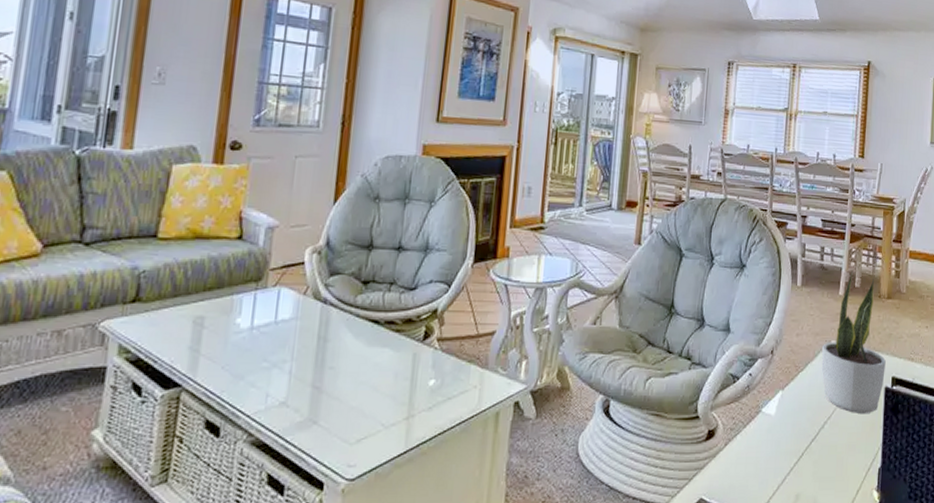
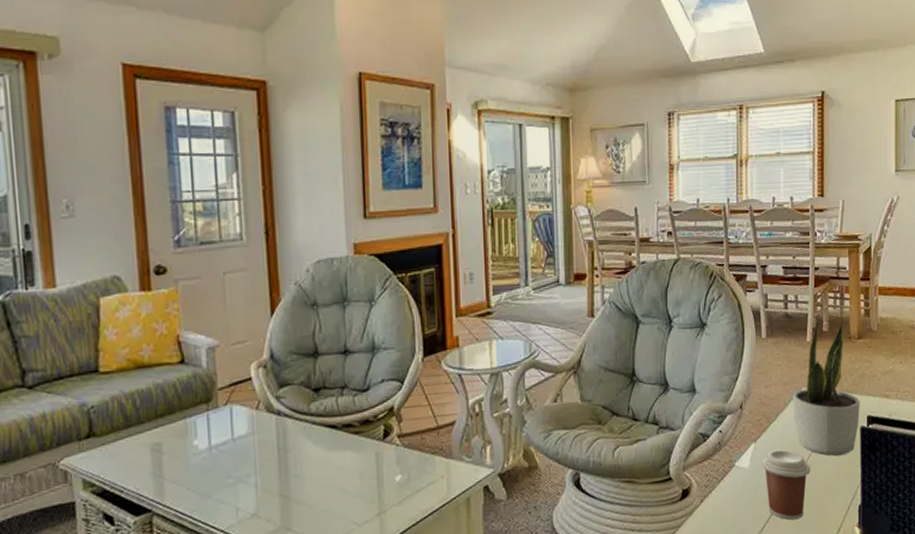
coffee cup: none [787,400,834,476] -> present [762,449,810,520]

